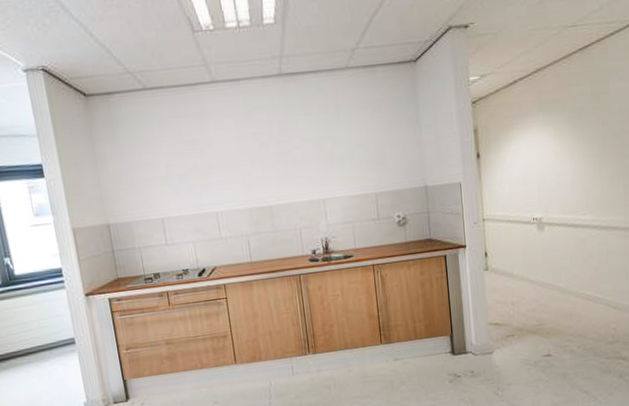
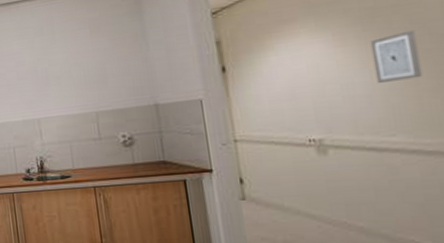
wall art: none [577,129,605,172] -> present [370,30,423,83]

